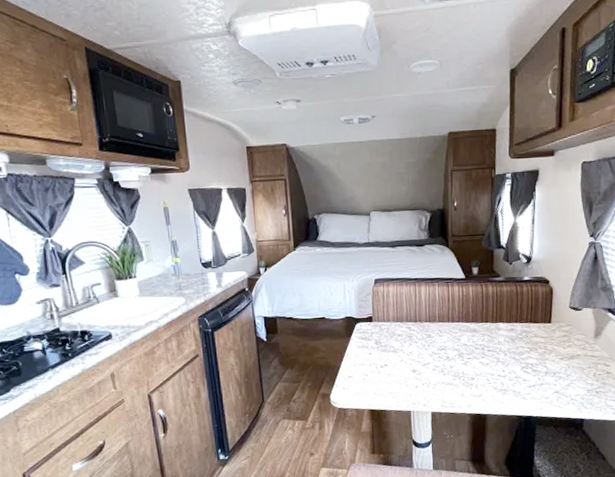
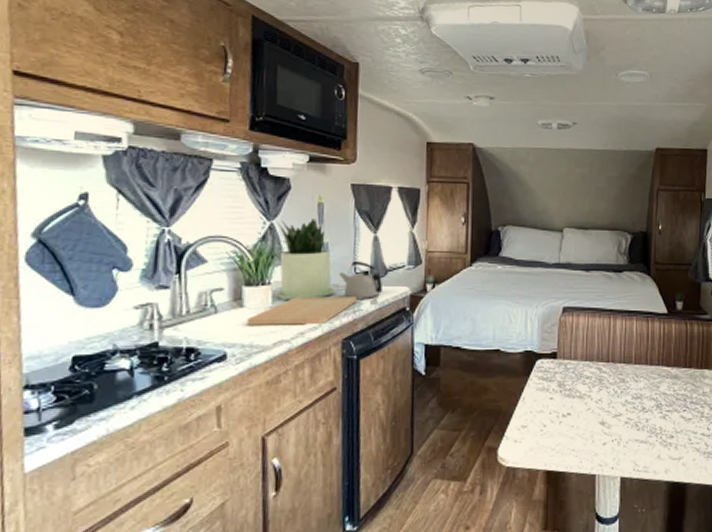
cutting board: none [122,282,206,311] -> present [246,295,358,325]
planter: none [133,221,188,289] -> present [276,218,336,300]
kettle: none [189,253,224,285] -> present [339,260,382,300]

